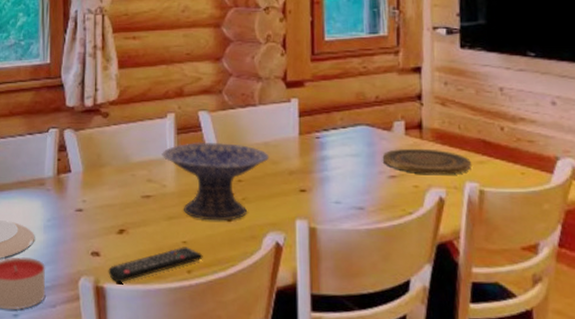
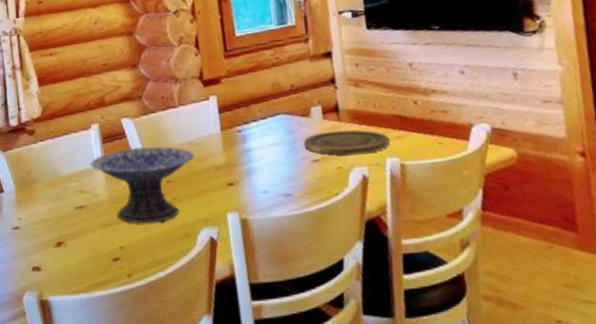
remote control: present [108,247,203,283] -> none [50,252,141,295]

